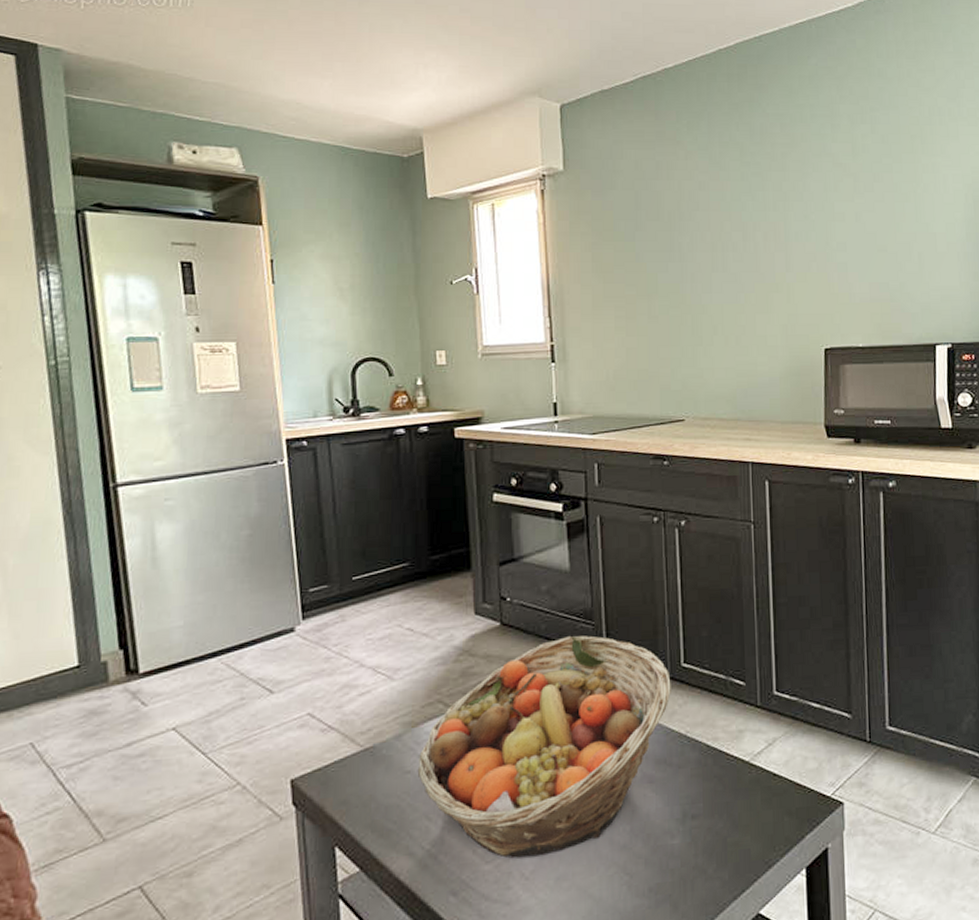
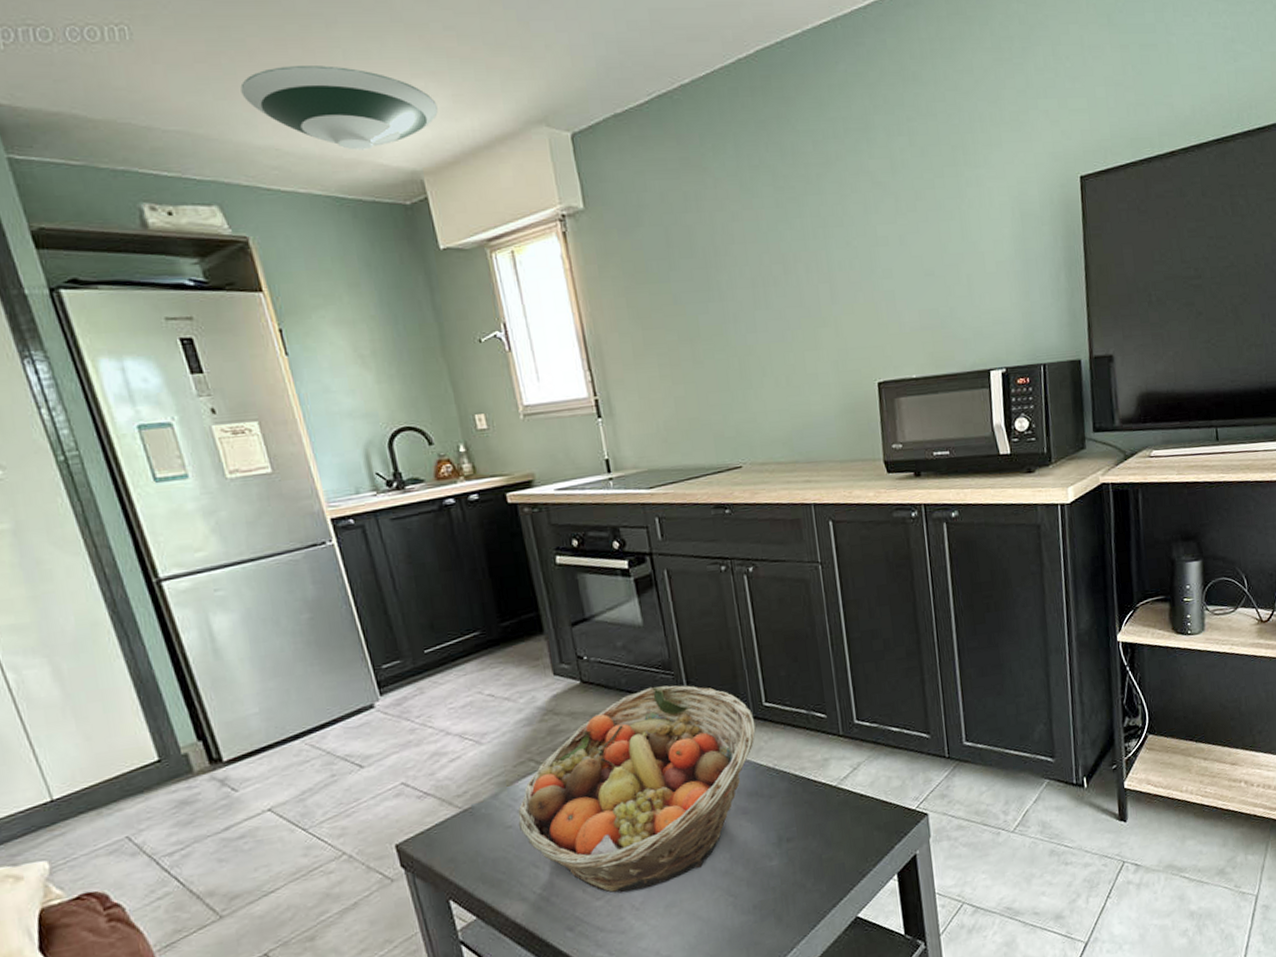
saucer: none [276,35,444,108] -> present [240,65,438,150]

